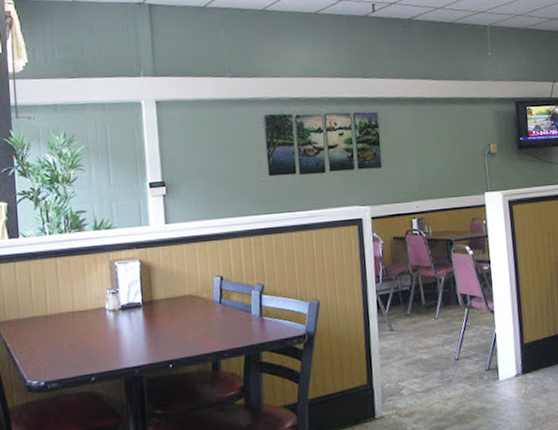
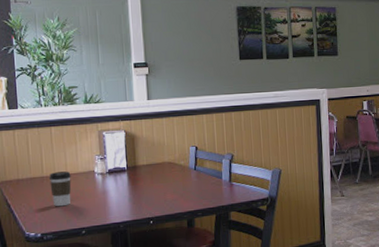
coffee cup: none [53,308,79,350] -> present [48,171,72,207]

